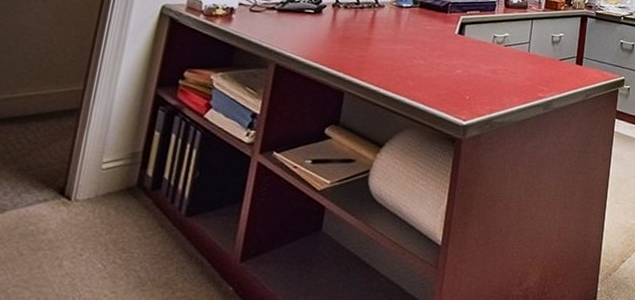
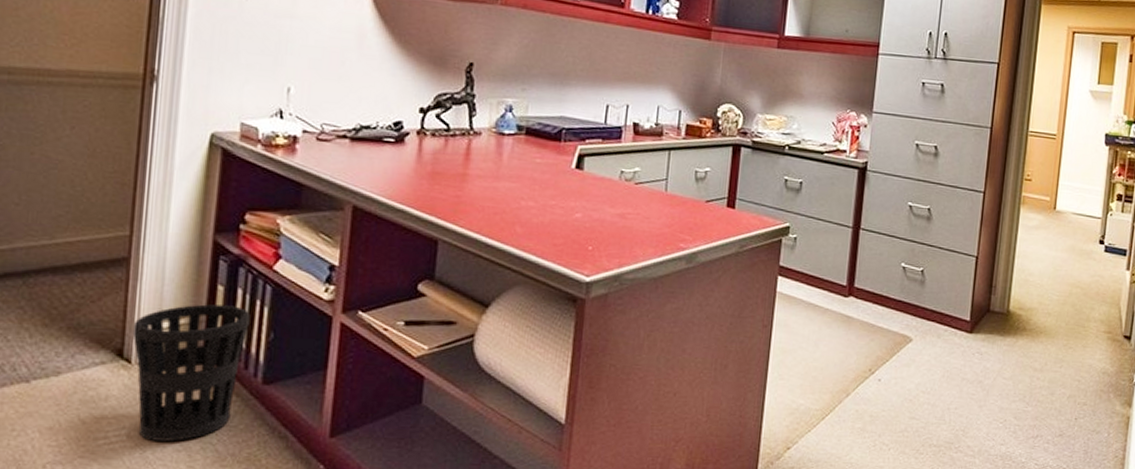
wastebasket: none [71,148,181,270] -> present [132,304,250,442]

